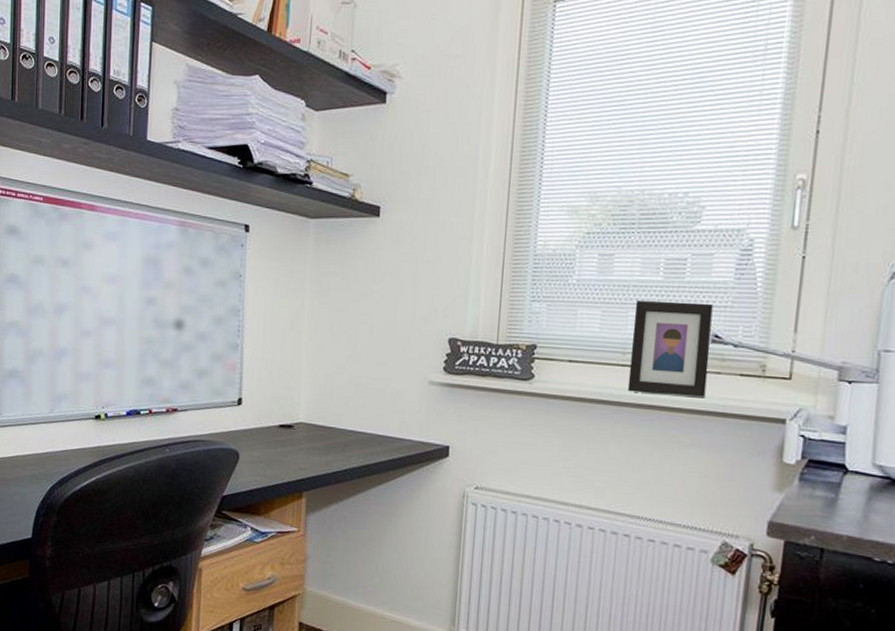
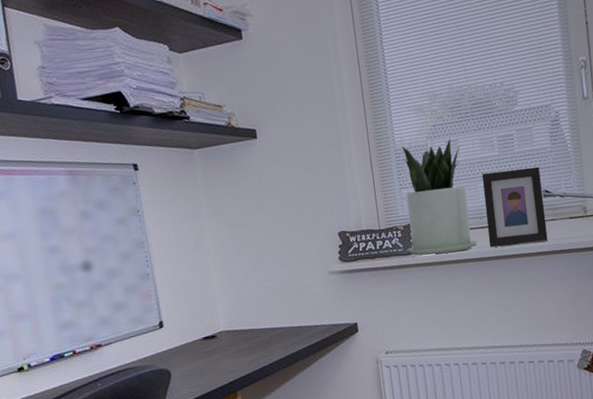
planter: none [523,251,616,389] -> present [402,139,478,256]

